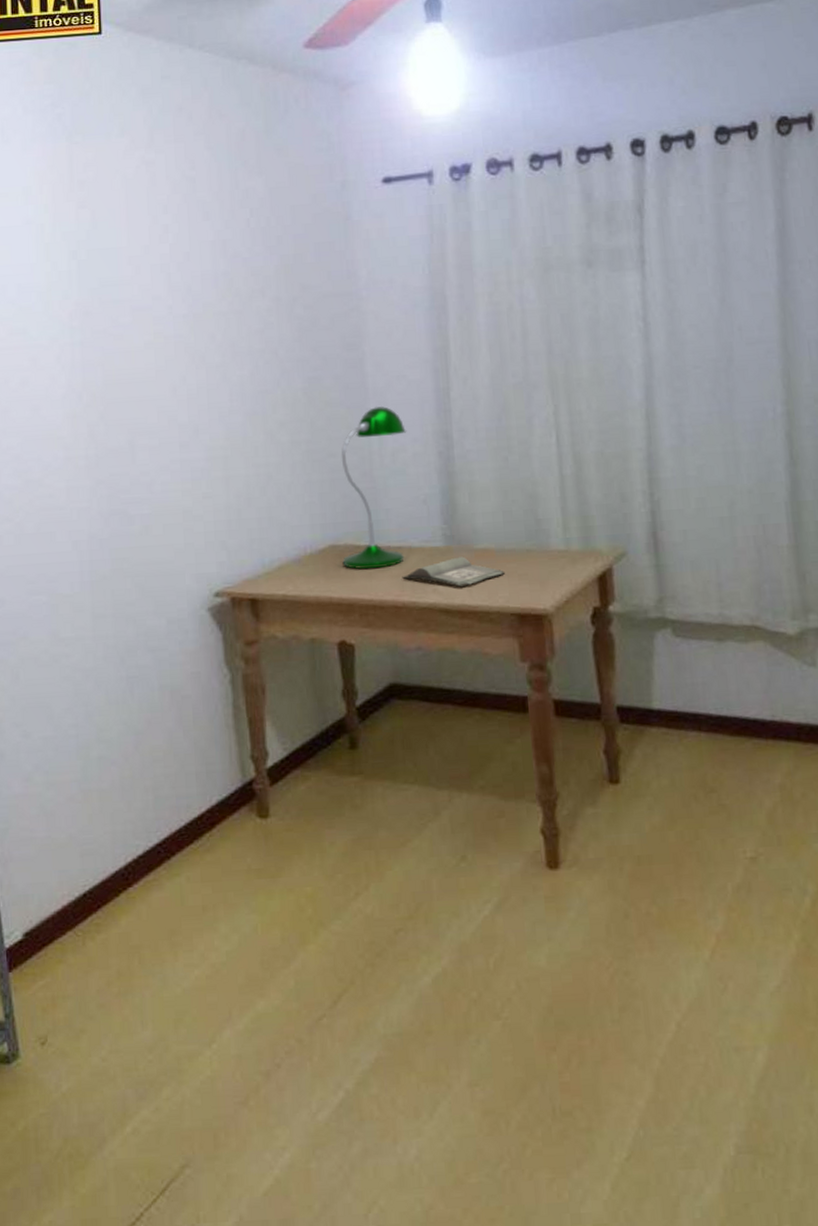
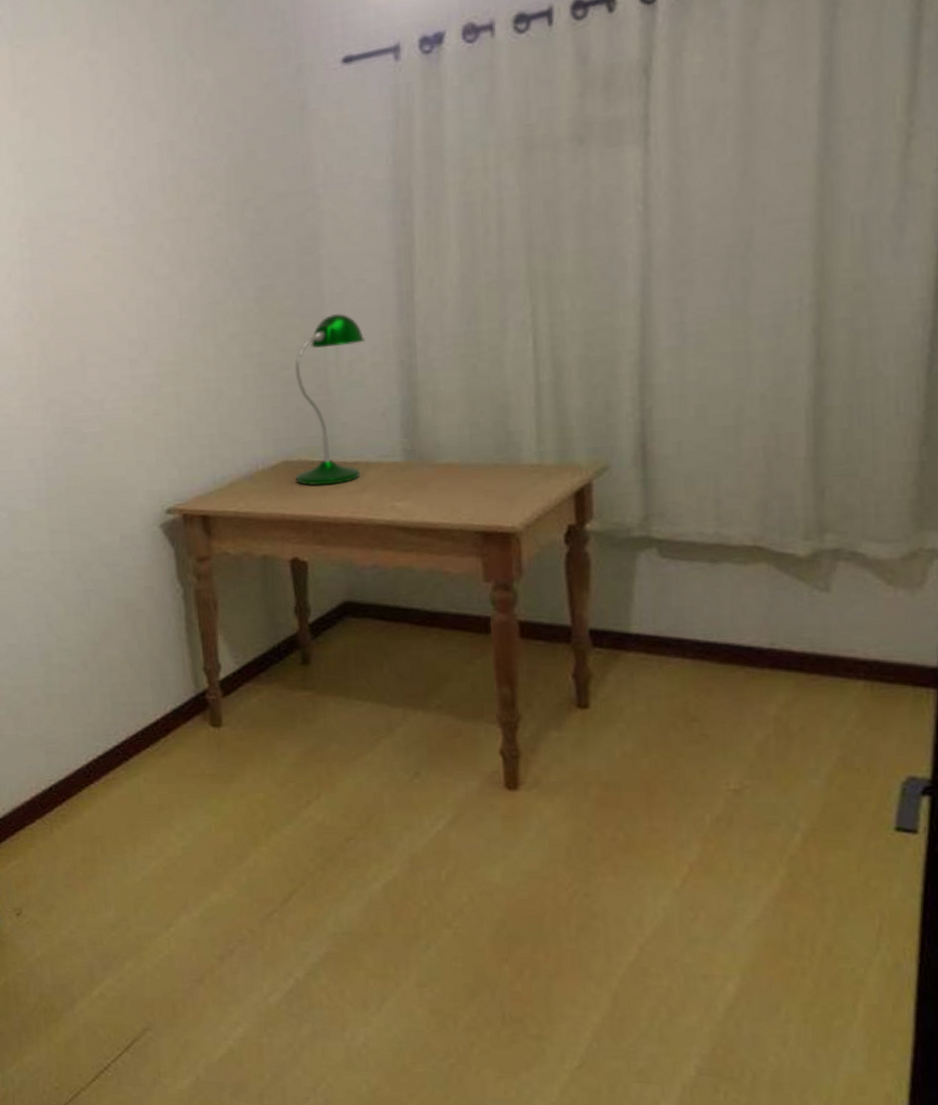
hardback book: present [402,556,506,588] -> none [358,472,471,505]

